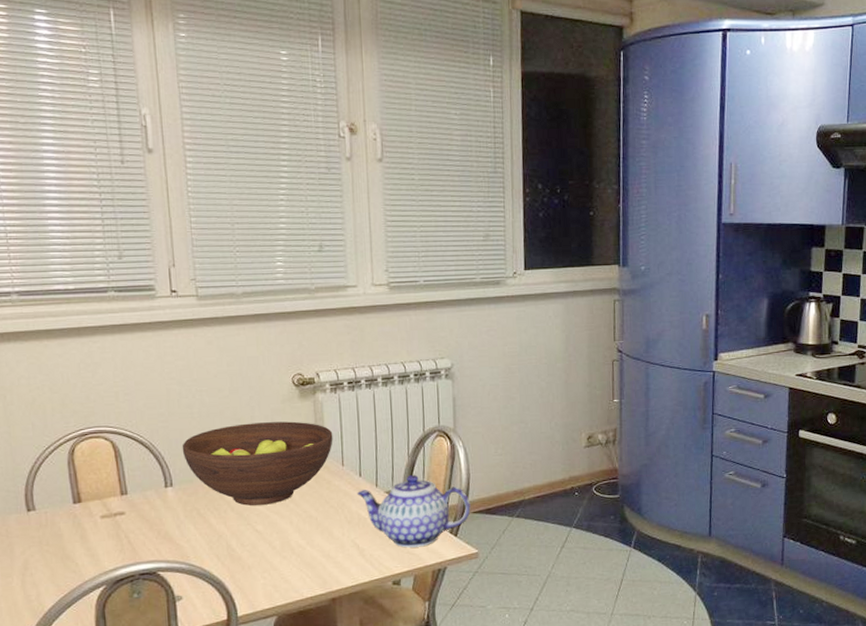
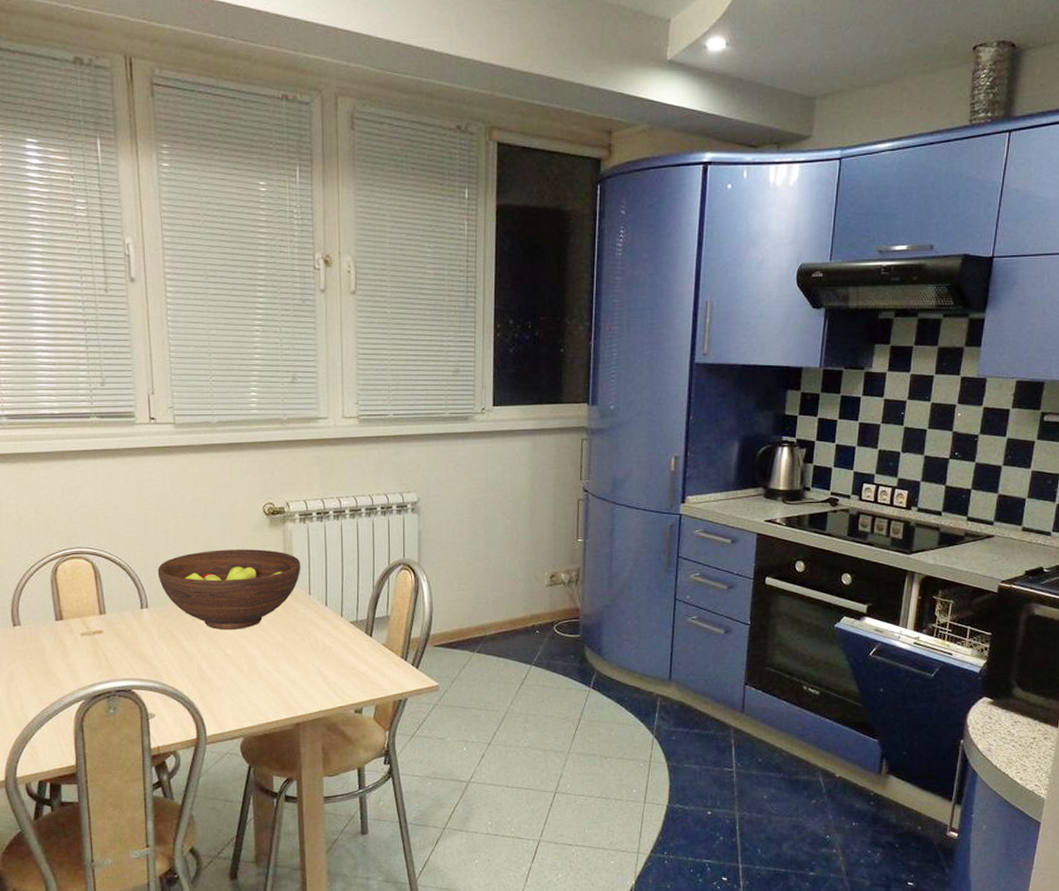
teapot: present [356,474,471,548] -> none [322,606,433,678]

